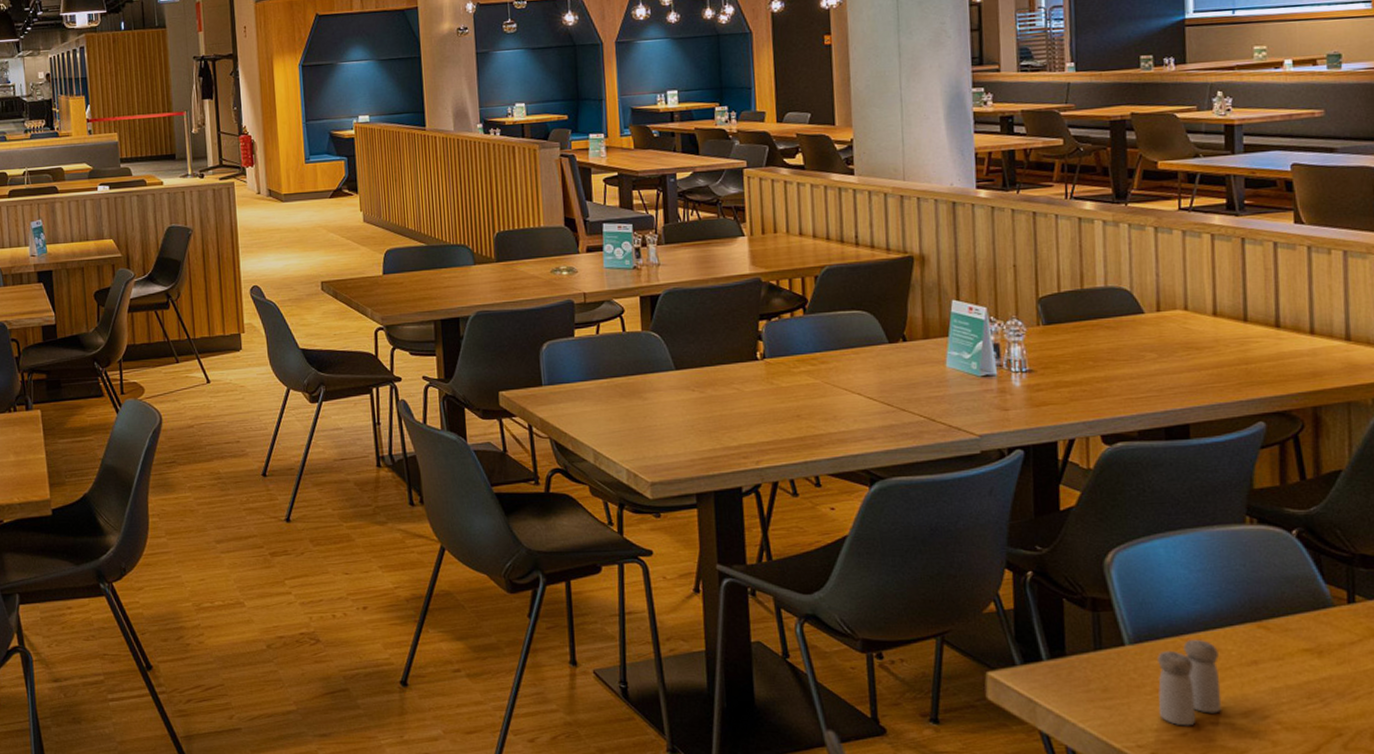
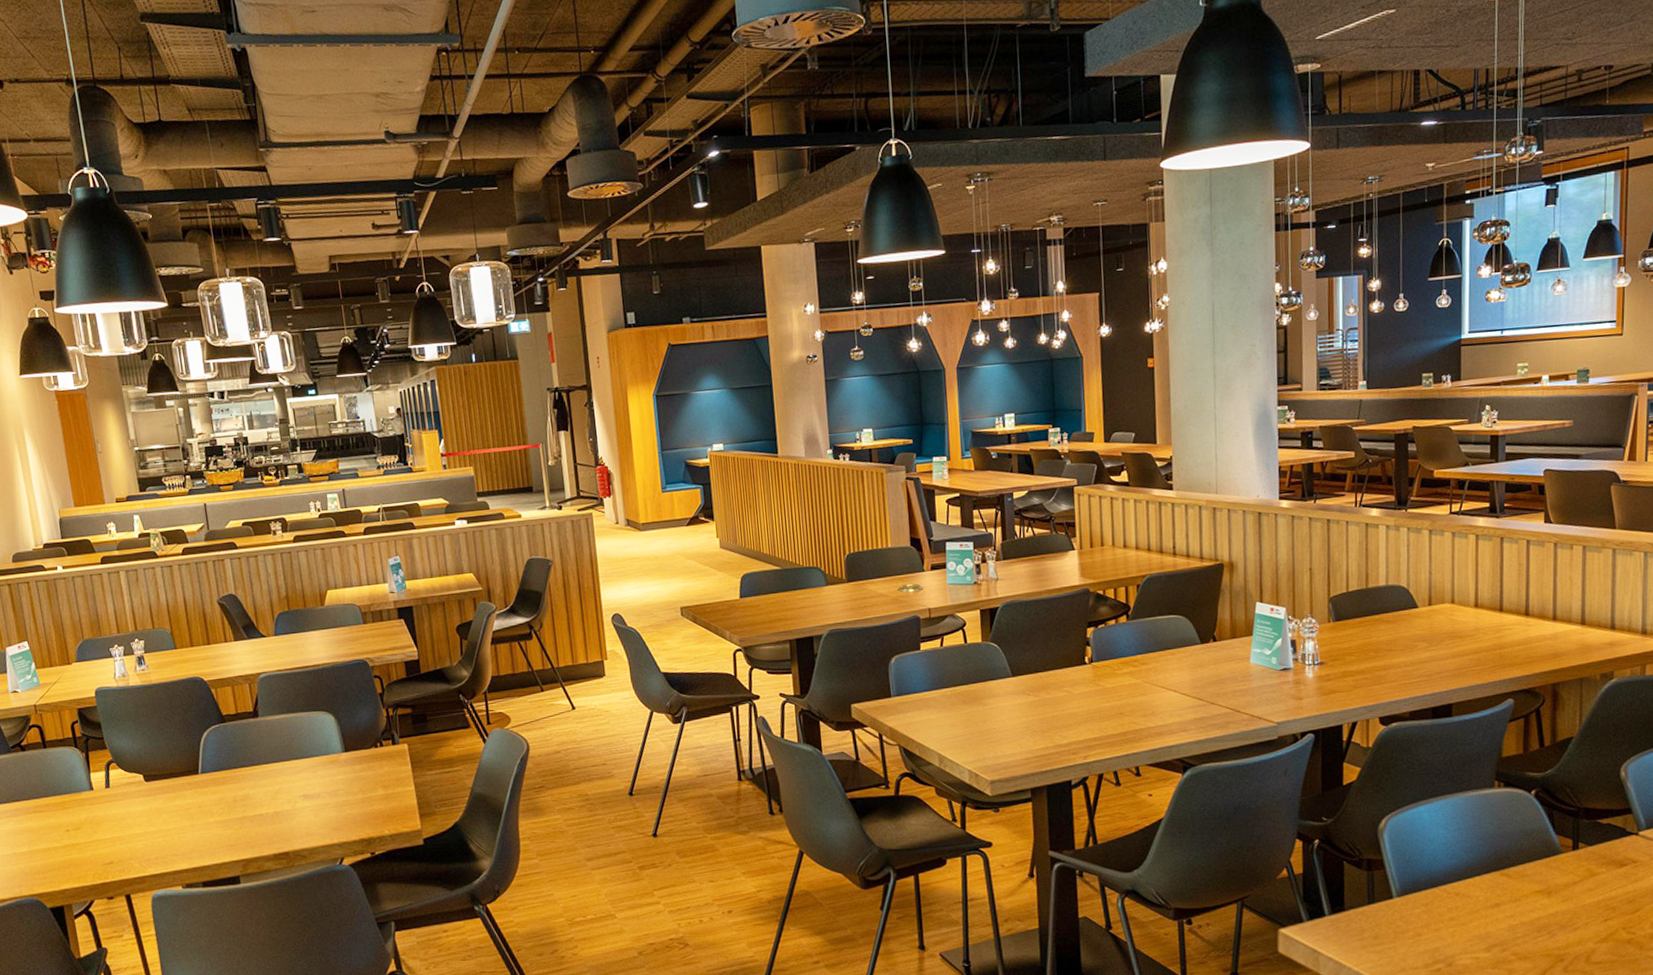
salt and pepper shaker: present [1158,639,1222,726] -> none [1418,888,1470,963]

